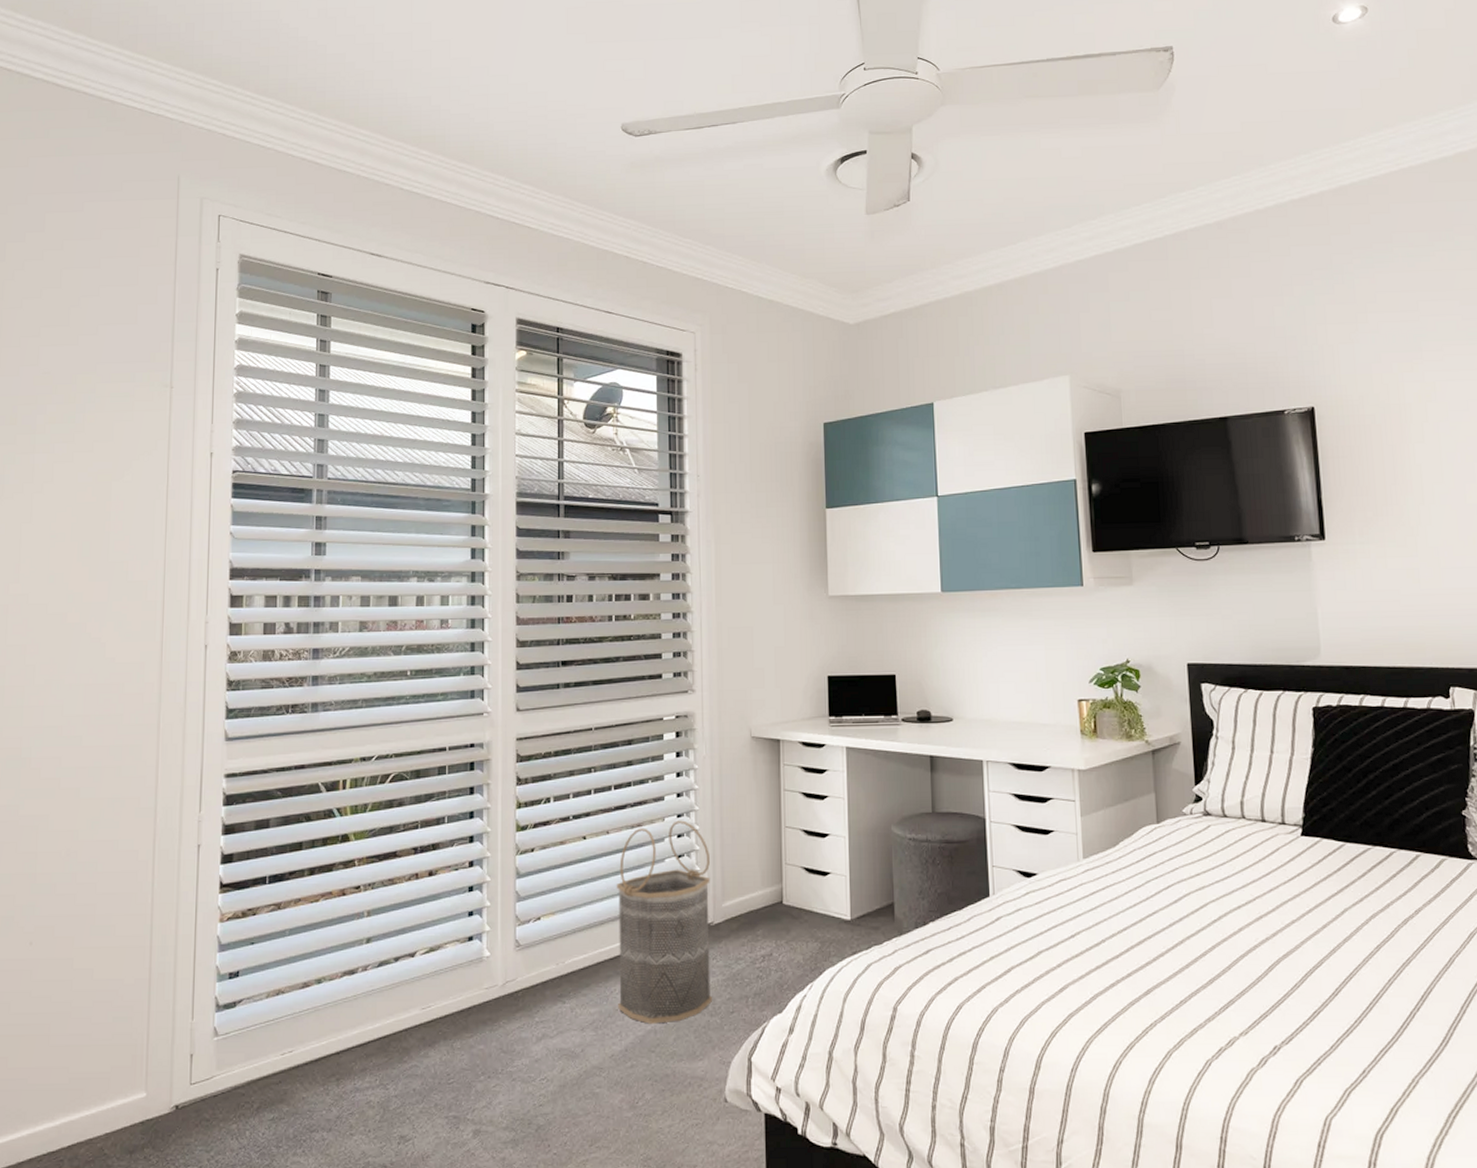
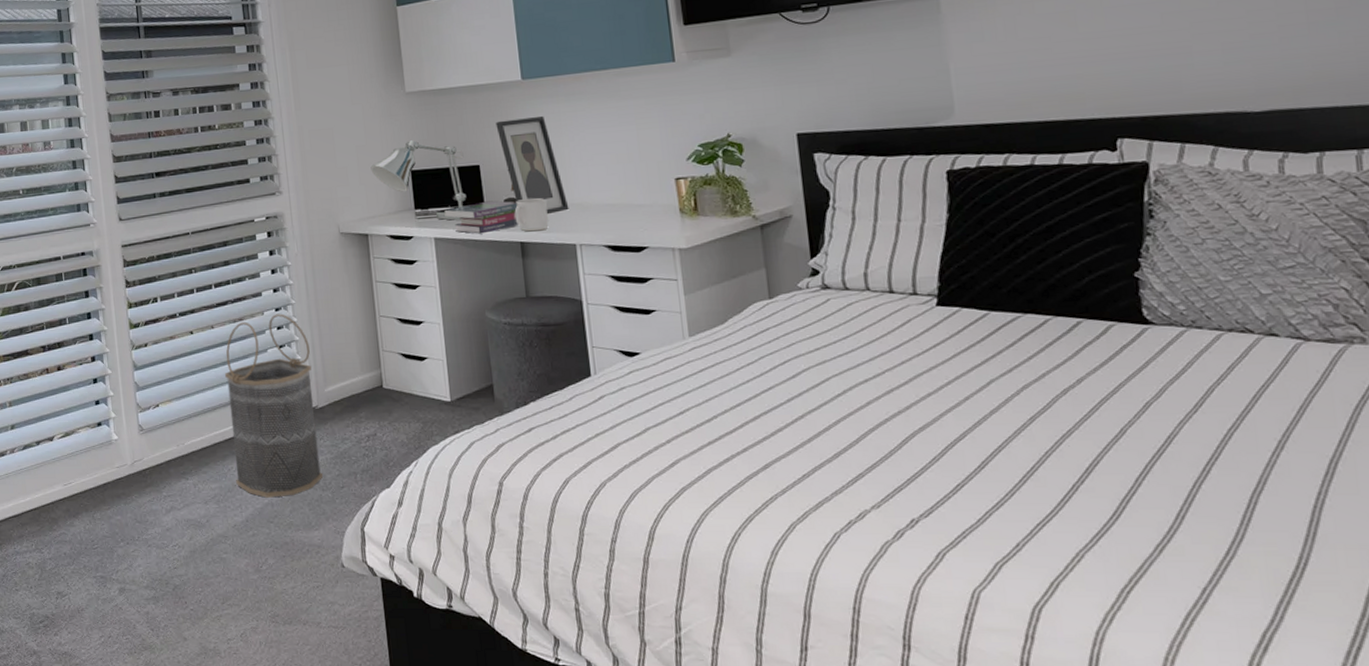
desk lamp: none [788,645,881,730] -> present [370,140,467,221]
books: none [858,712,930,745] -> present [444,200,518,234]
picture frame: none [914,629,979,729] -> present [495,115,569,215]
mug: none [926,711,958,746] -> present [514,197,549,232]

